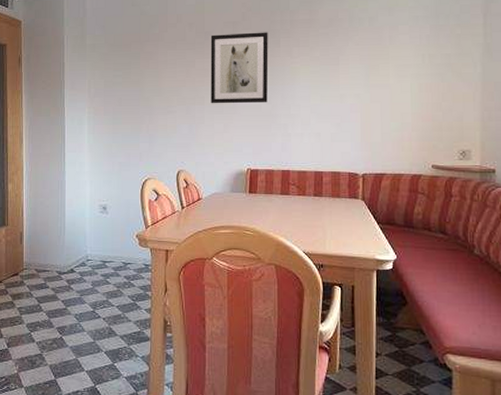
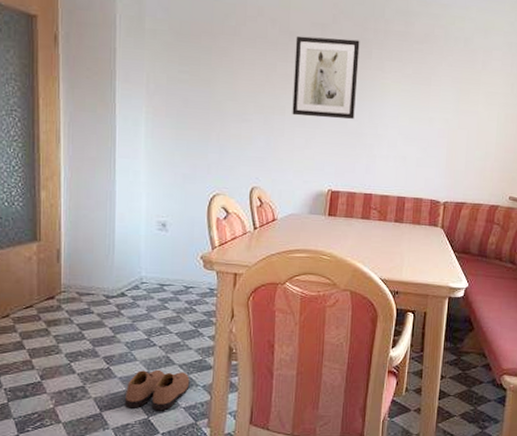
shoe: none [75,340,130,380] -> present [124,369,190,411]

